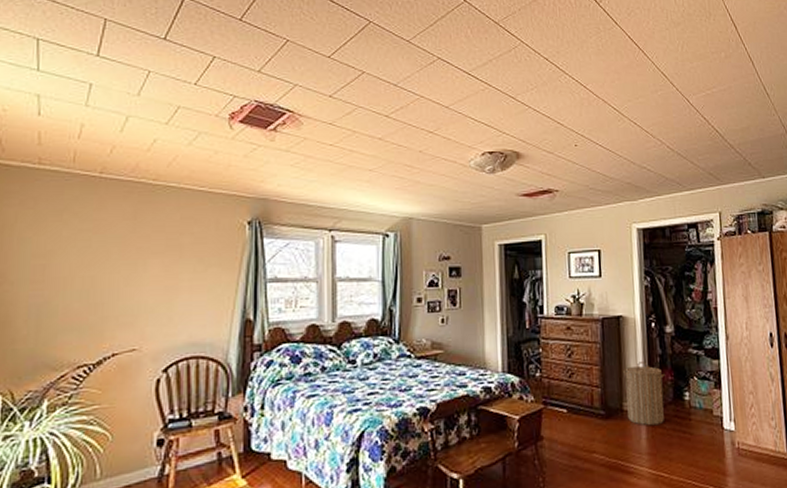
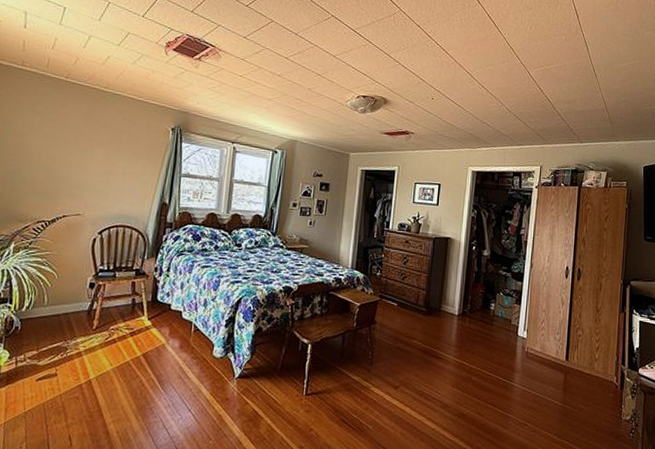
laundry hamper: present [623,362,665,426] -> none [444,275,478,326]

